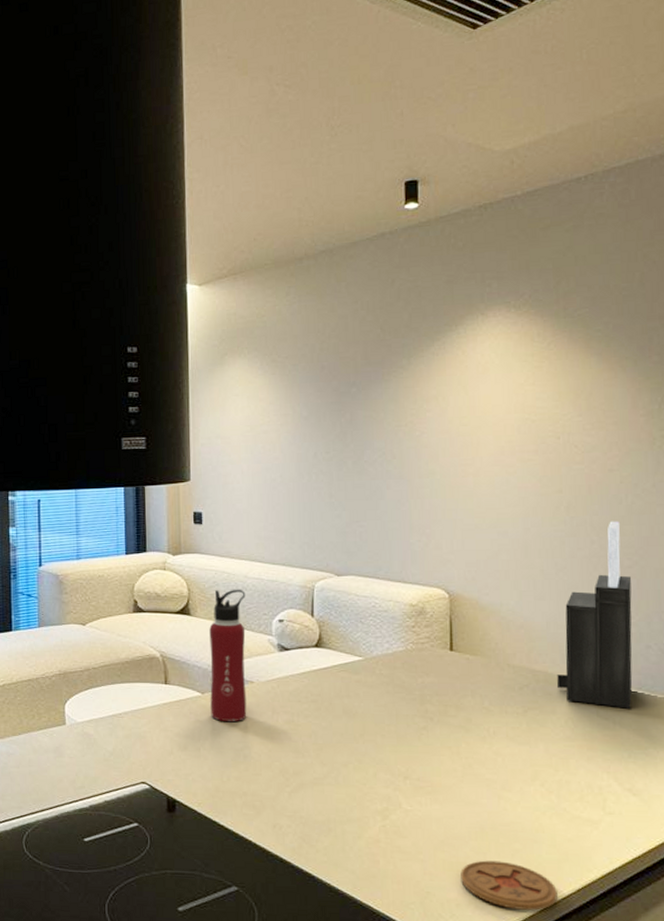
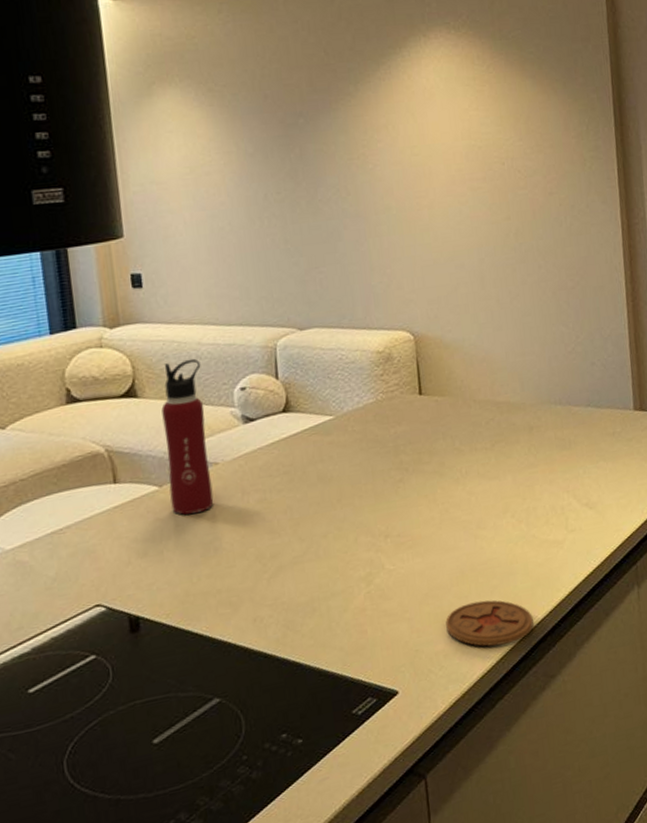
knife block: present [557,521,633,709] -> none [518,243,583,428]

